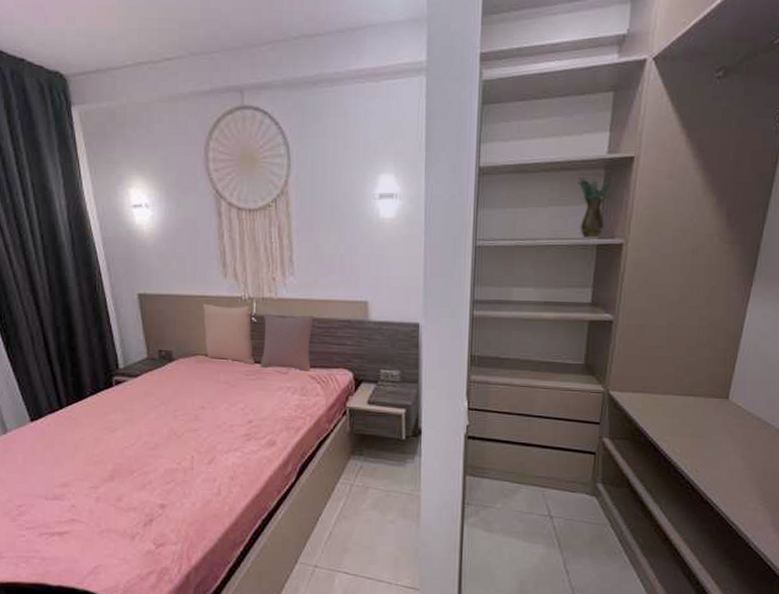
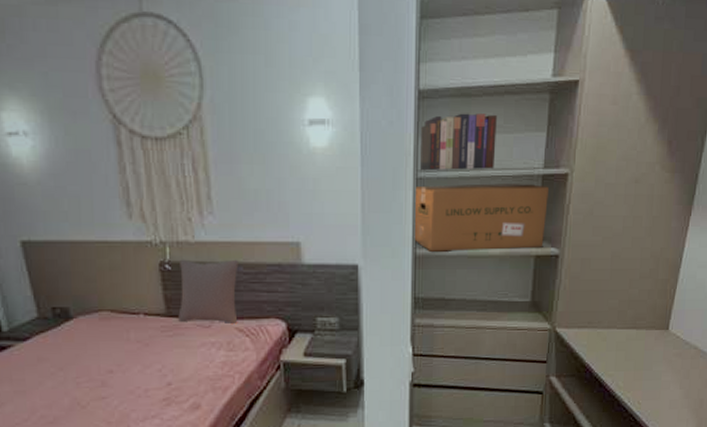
pillow: present [202,303,254,364] -> none [103,250,171,319]
box: none [471,252,603,314] -> present [414,183,548,251]
books: none [479,187,553,240] -> present [420,113,497,171]
vase: present [578,176,611,238] -> none [523,101,556,168]

